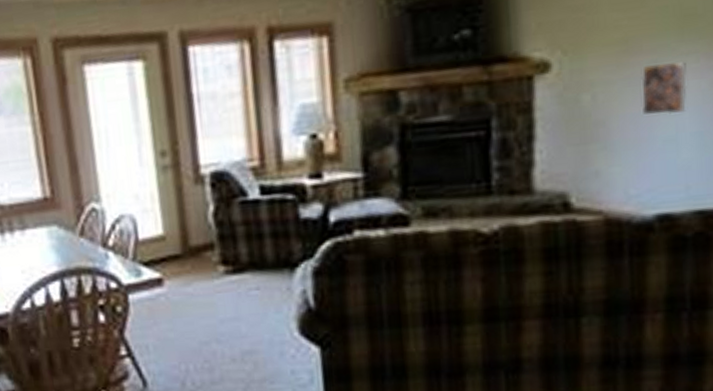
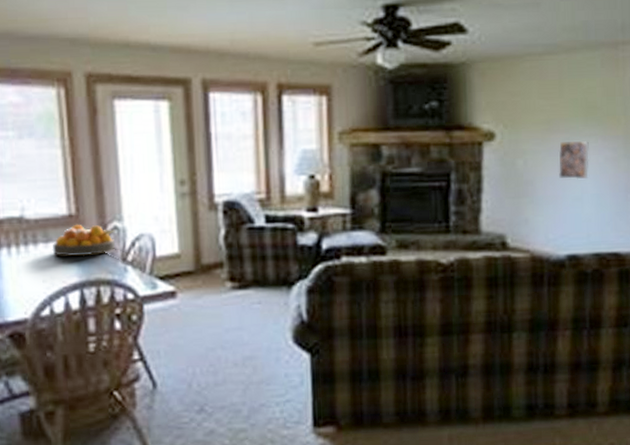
fruit bowl: none [29,207,94,244] -> present [52,224,115,256]

